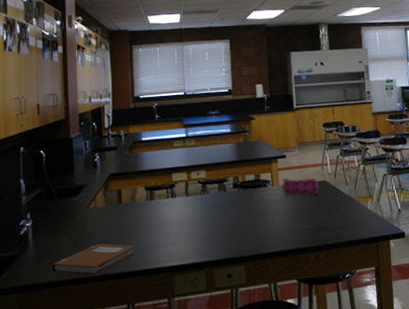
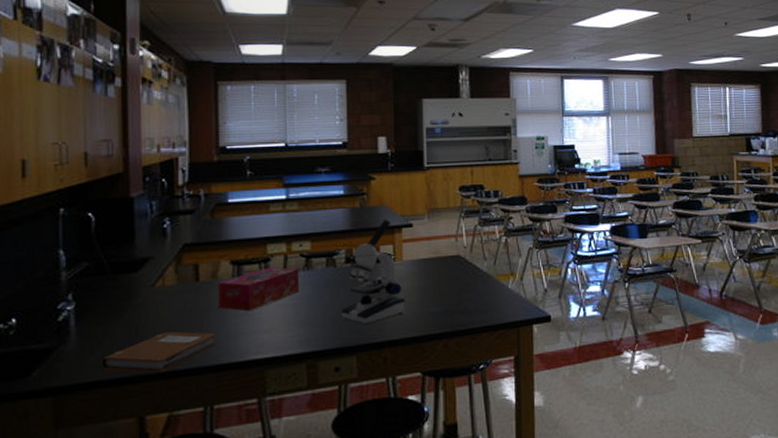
tissue box: none [135,191,198,227] -> present [217,266,300,311]
microscope: none [231,151,283,239] -> present [341,219,406,325]
pencil case: present [282,178,320,196] -> none [406,251,452,273]

